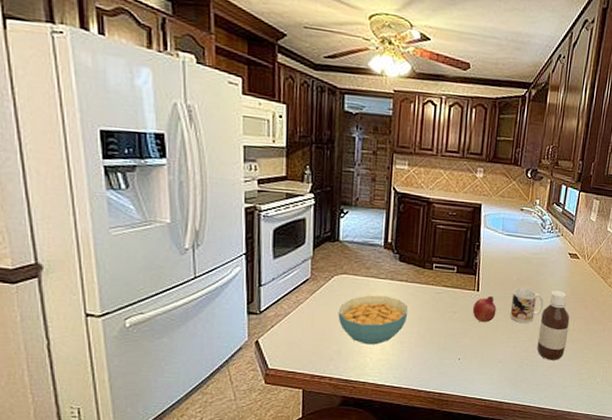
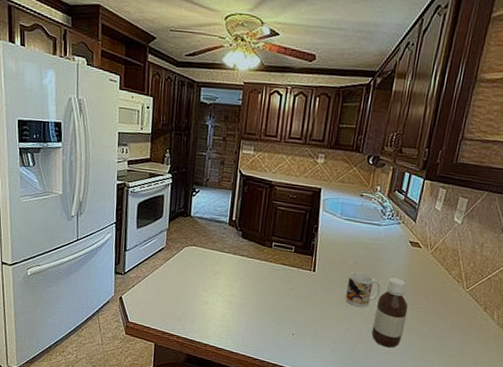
cereal bowl: present [338,295,408,345] -> none [186,266,248,312]
fruit: present [472,295,497,323] -> none [308,277,332,303]

